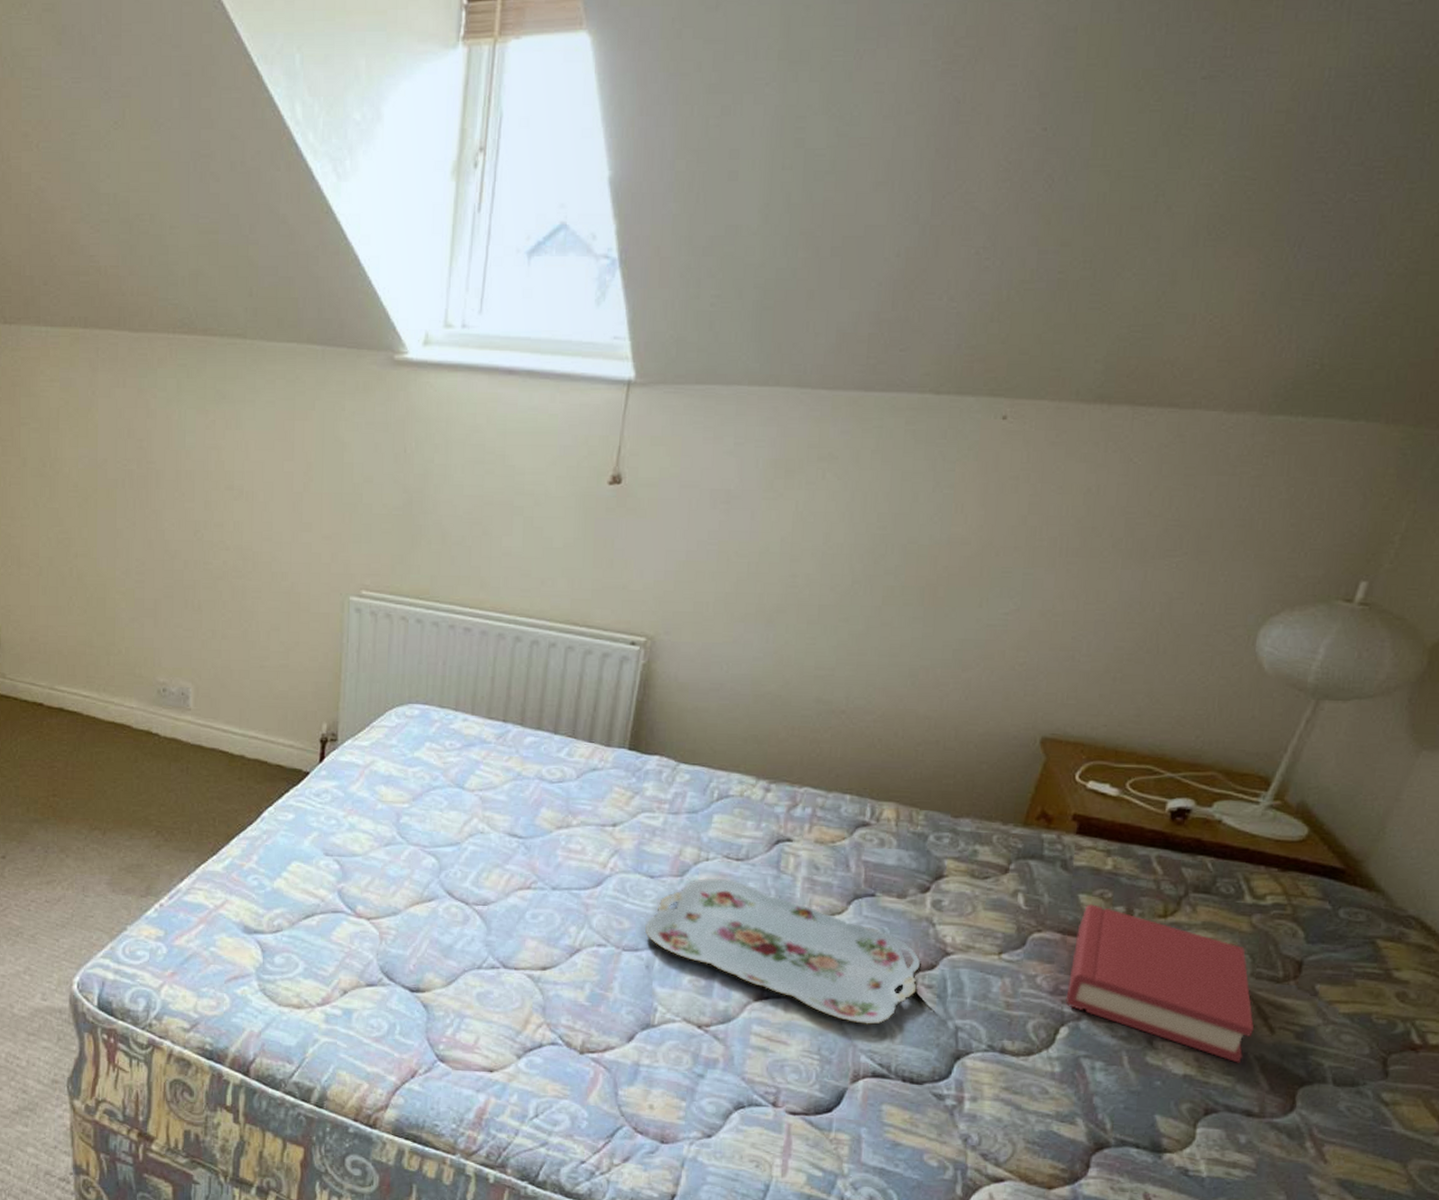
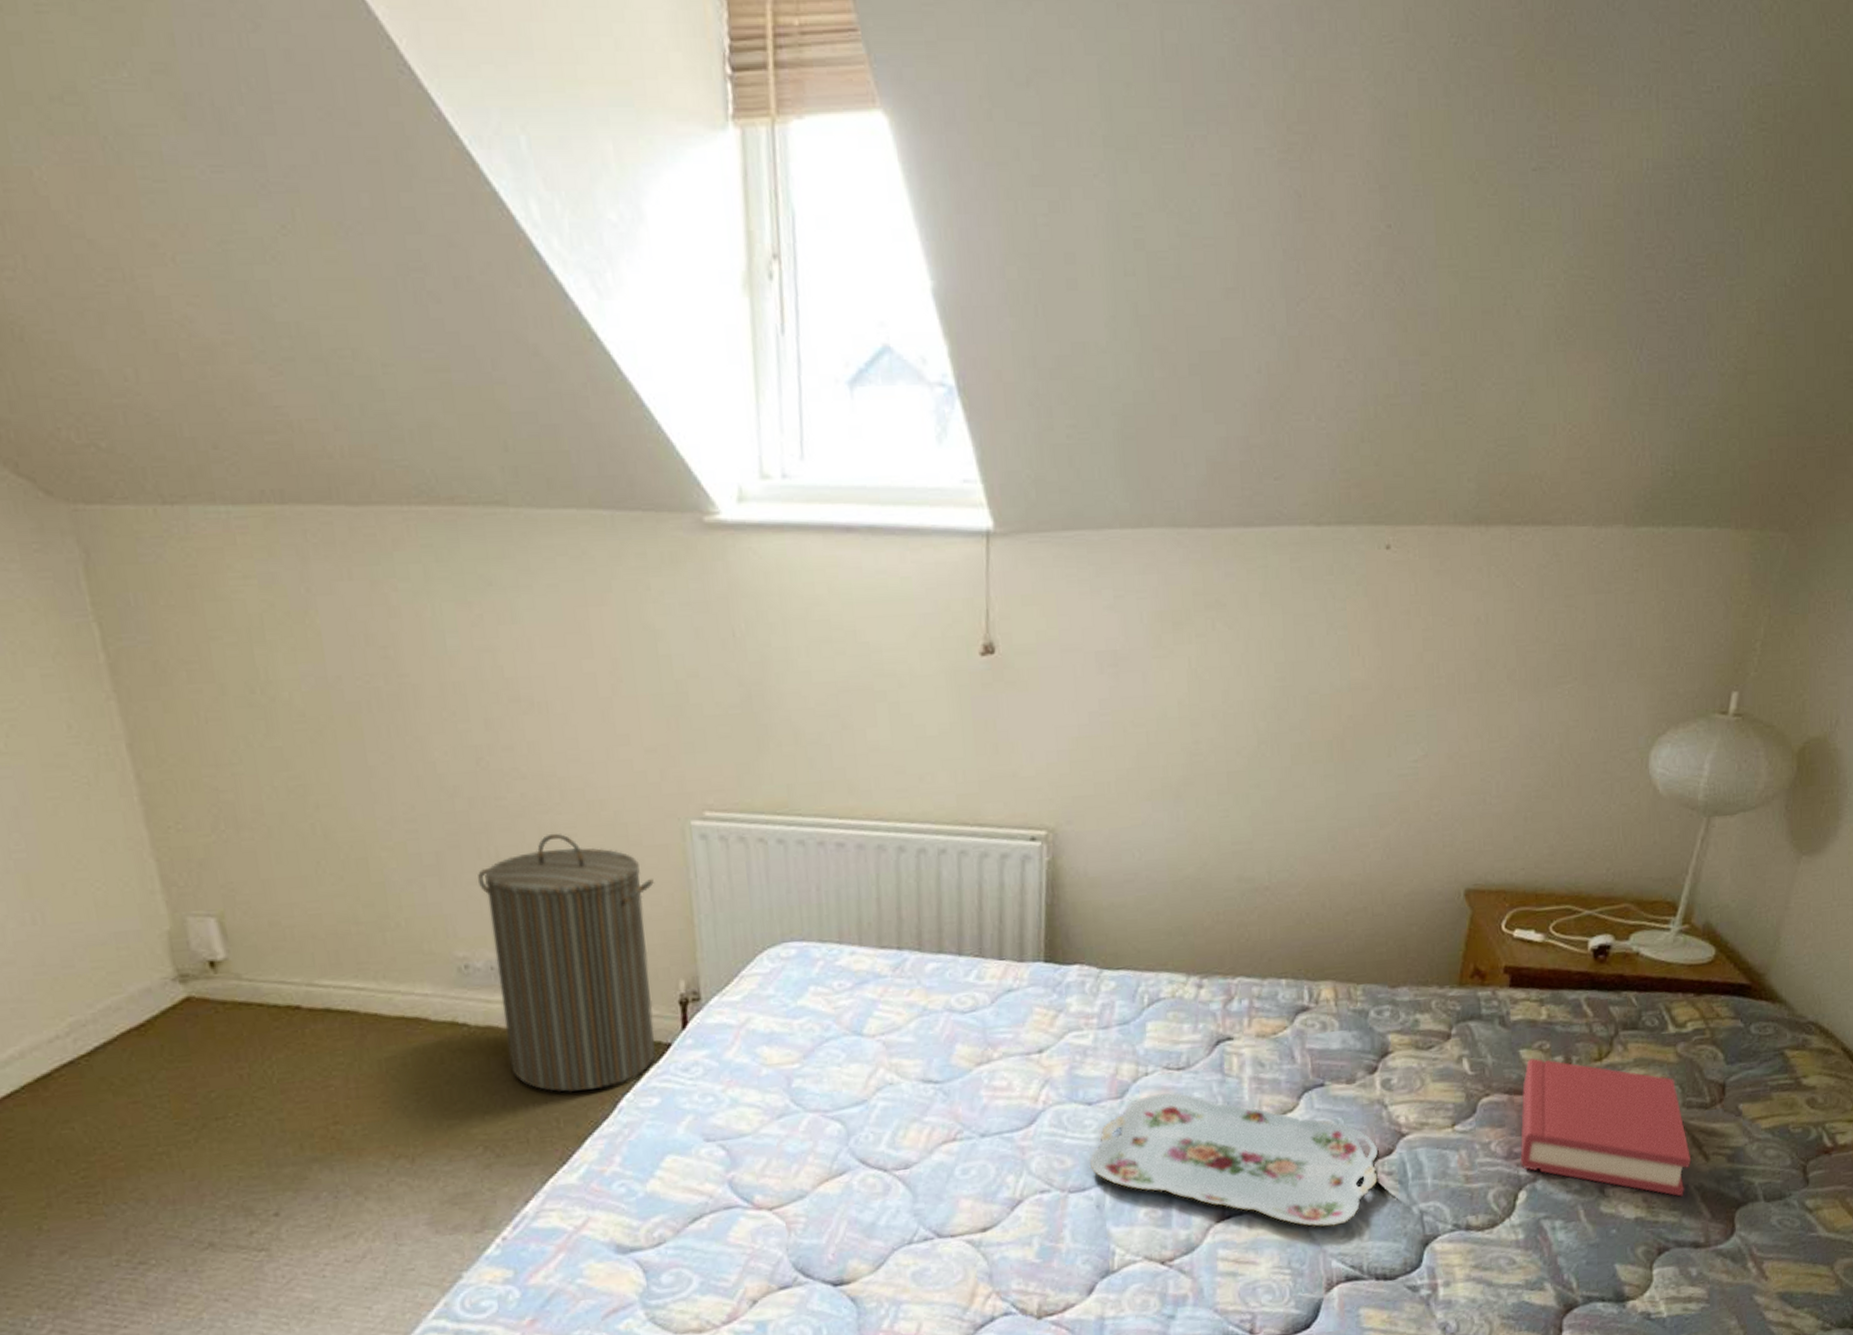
laundry hamper: none [183,594,315,800] -> present [478,833,656,1093]

